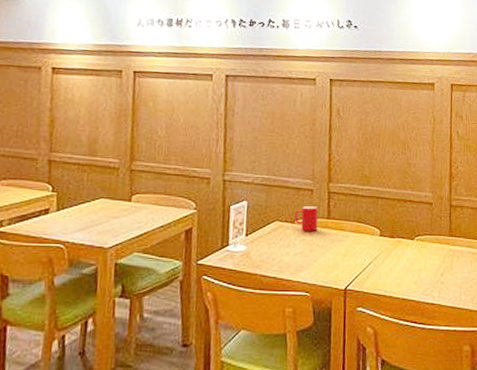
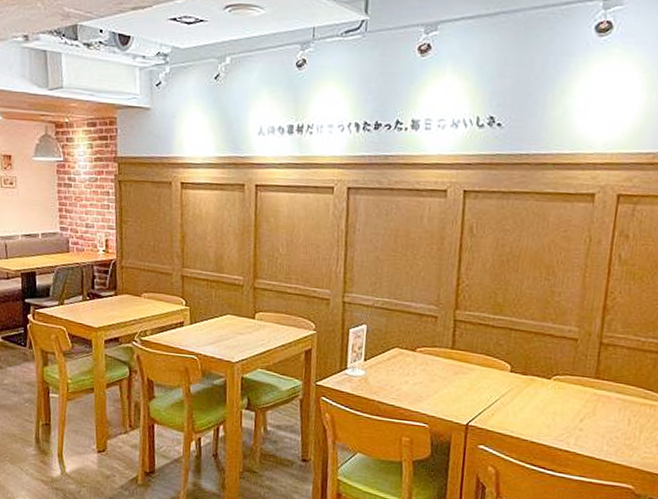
cup: present [295,206,319,231] -> none [416,334,442,361]

